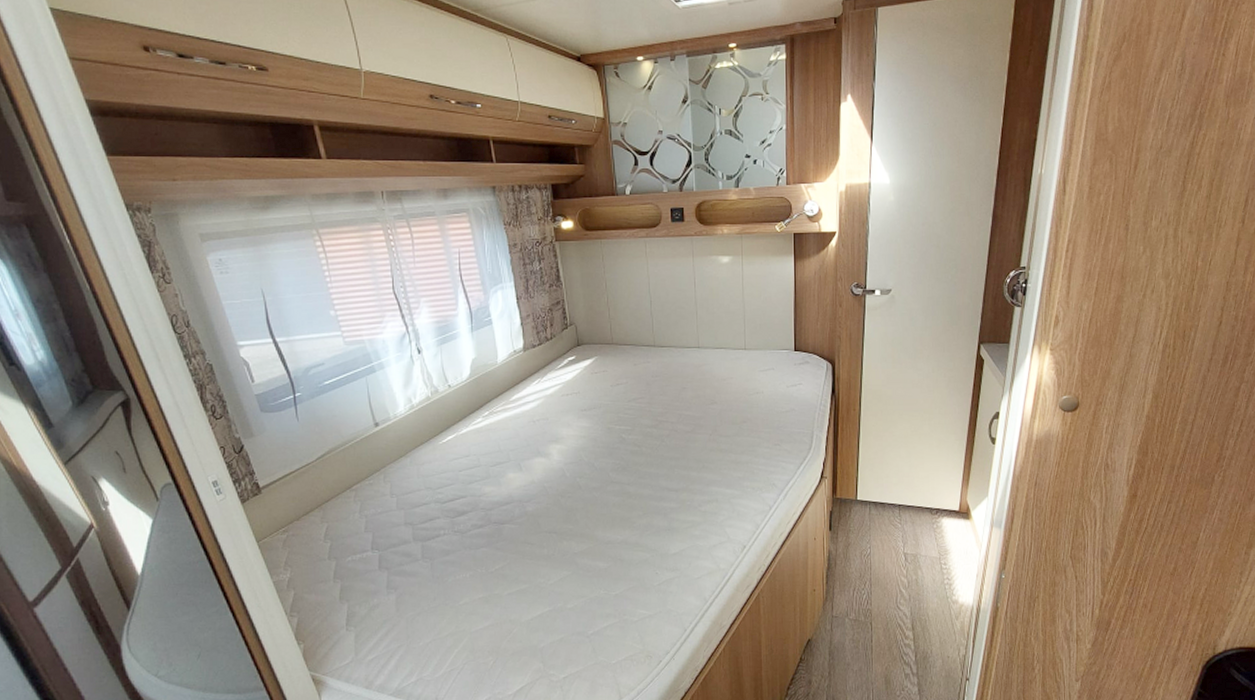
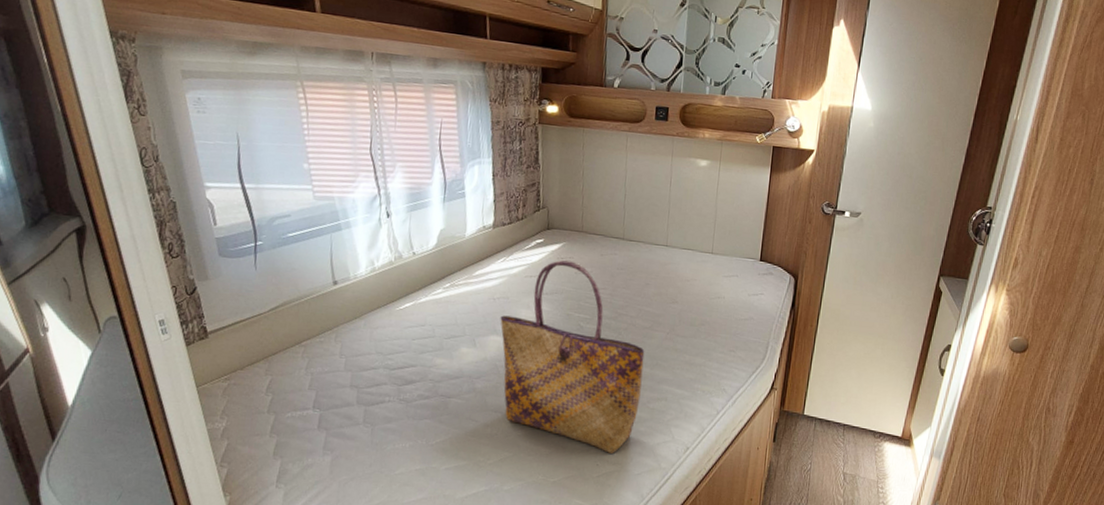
tote bag: none [542,373,691,561] -> present [500,259,645,454]

